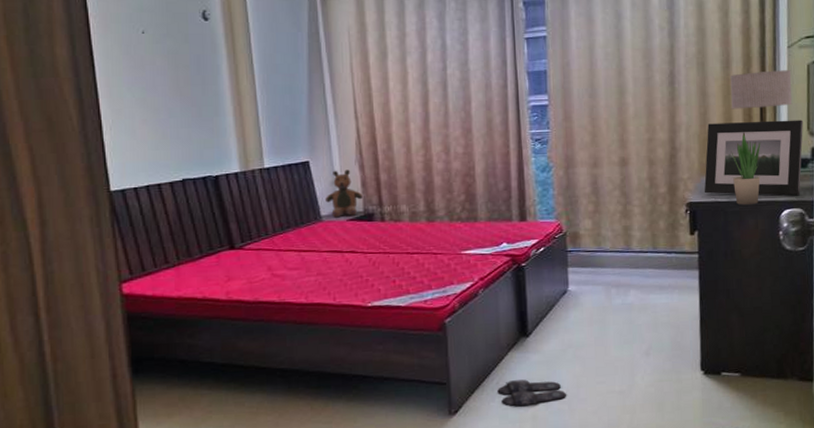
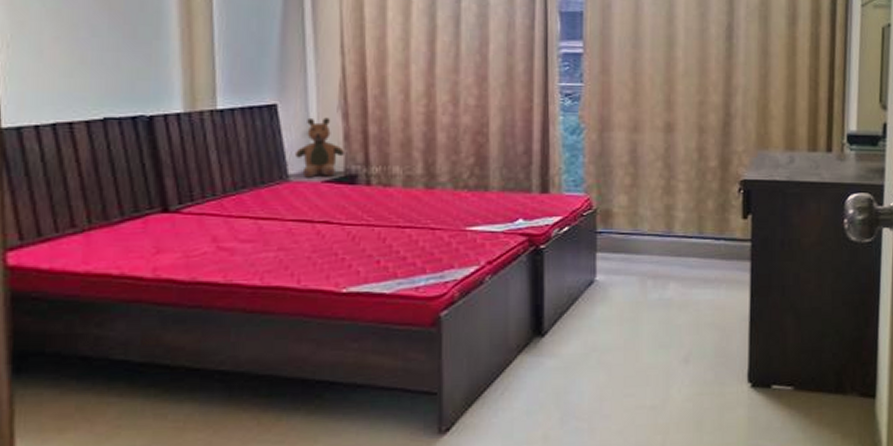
slippers: present [497,379,566,407] -> none [501,390,586,425]
picture frame: present [704,120,804,196] -> none [760,88,876,179]
table lamp: present [730,70,793,122] -> none [795,31,864,90]
potted plant: present [731,132,761,206] -> none [793,100,828,187]

